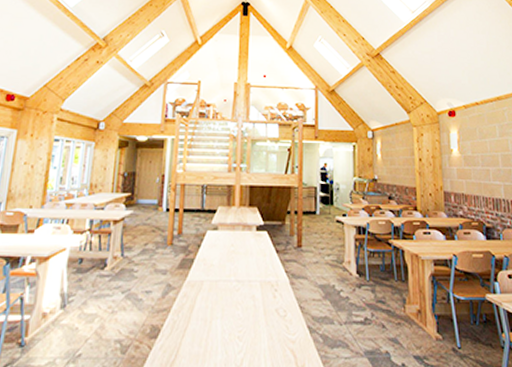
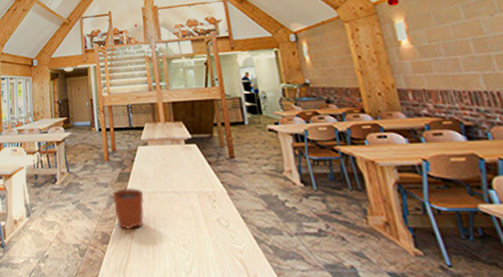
plant pot: none [170,264,205,323] -> present [112,178,145,231]

